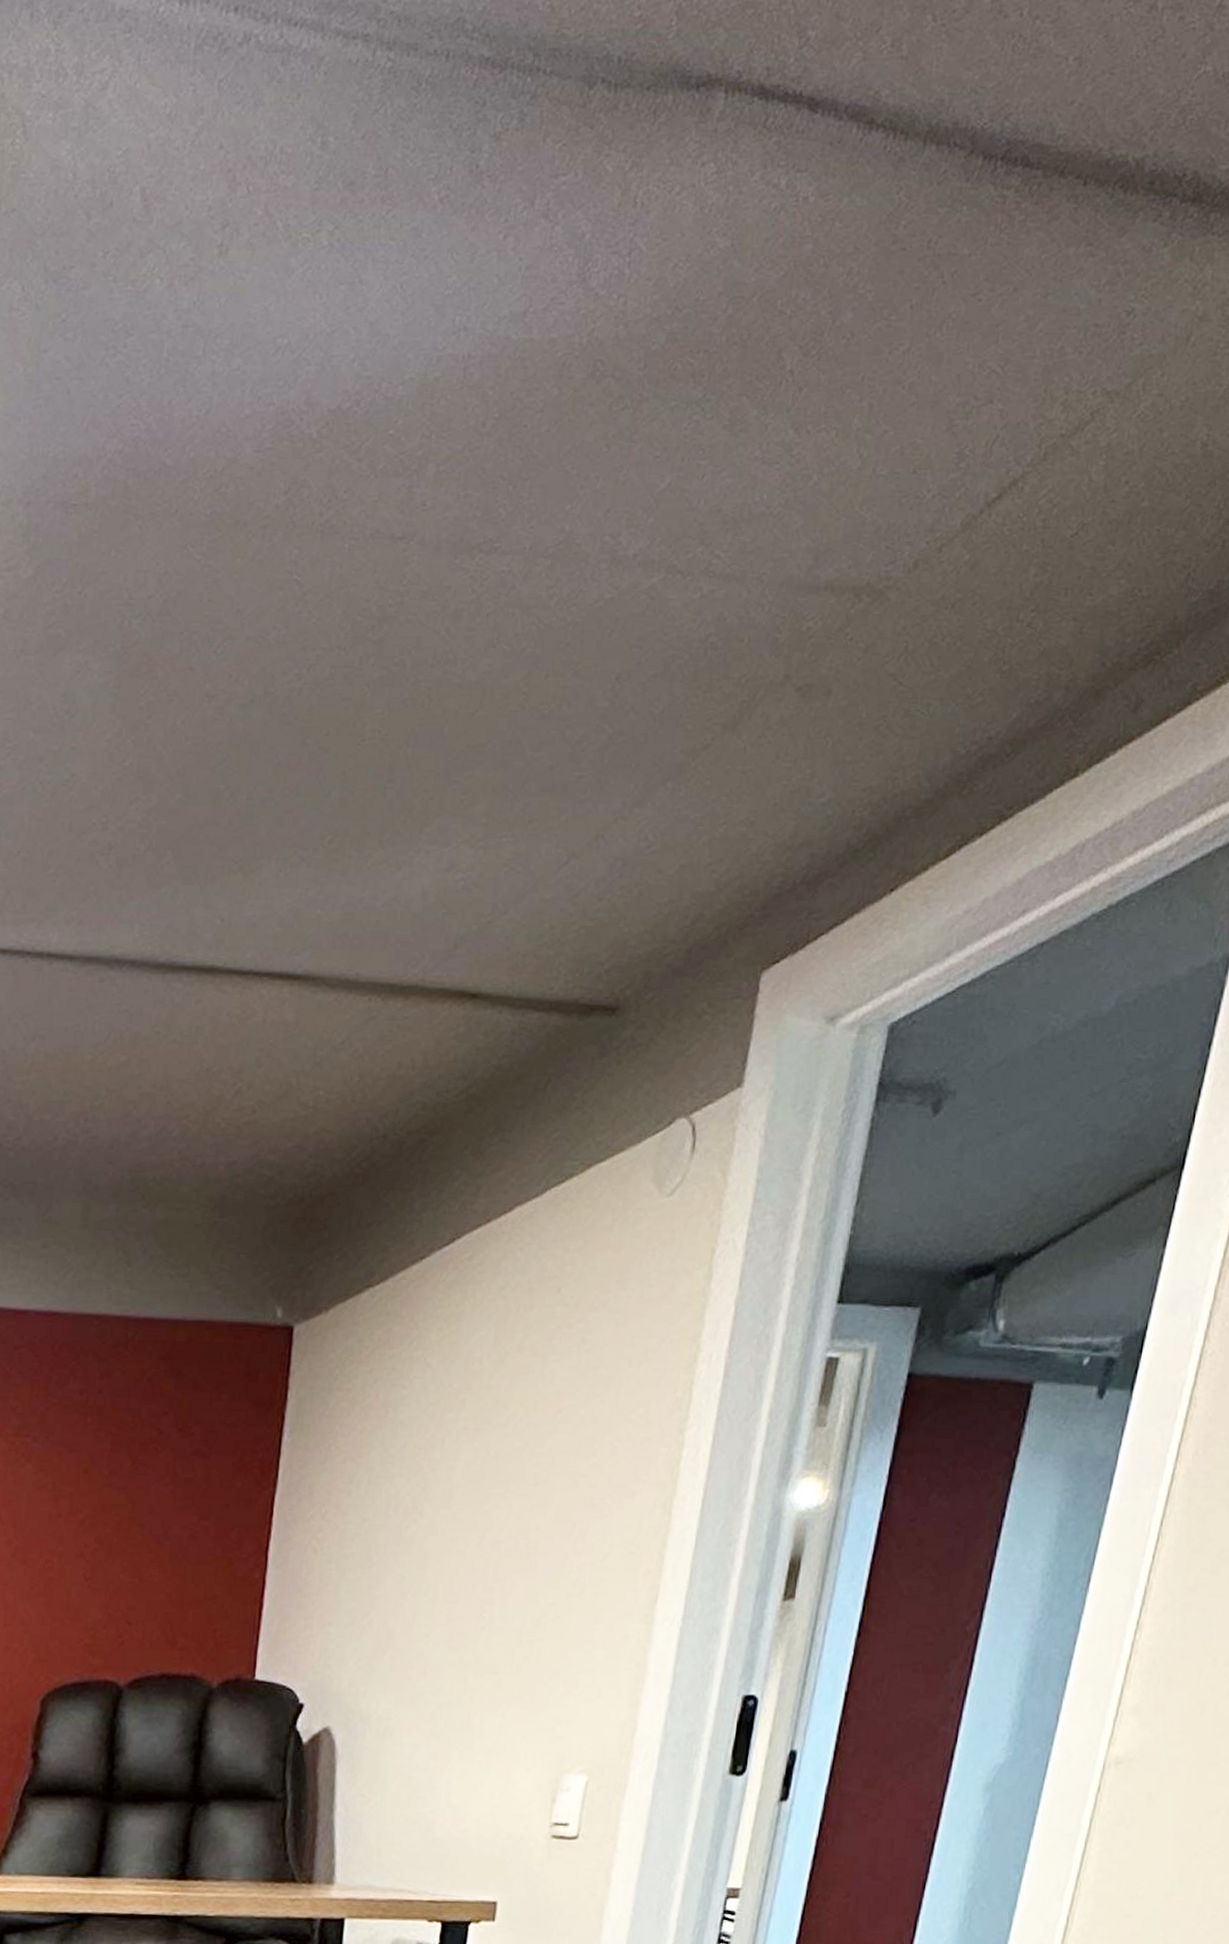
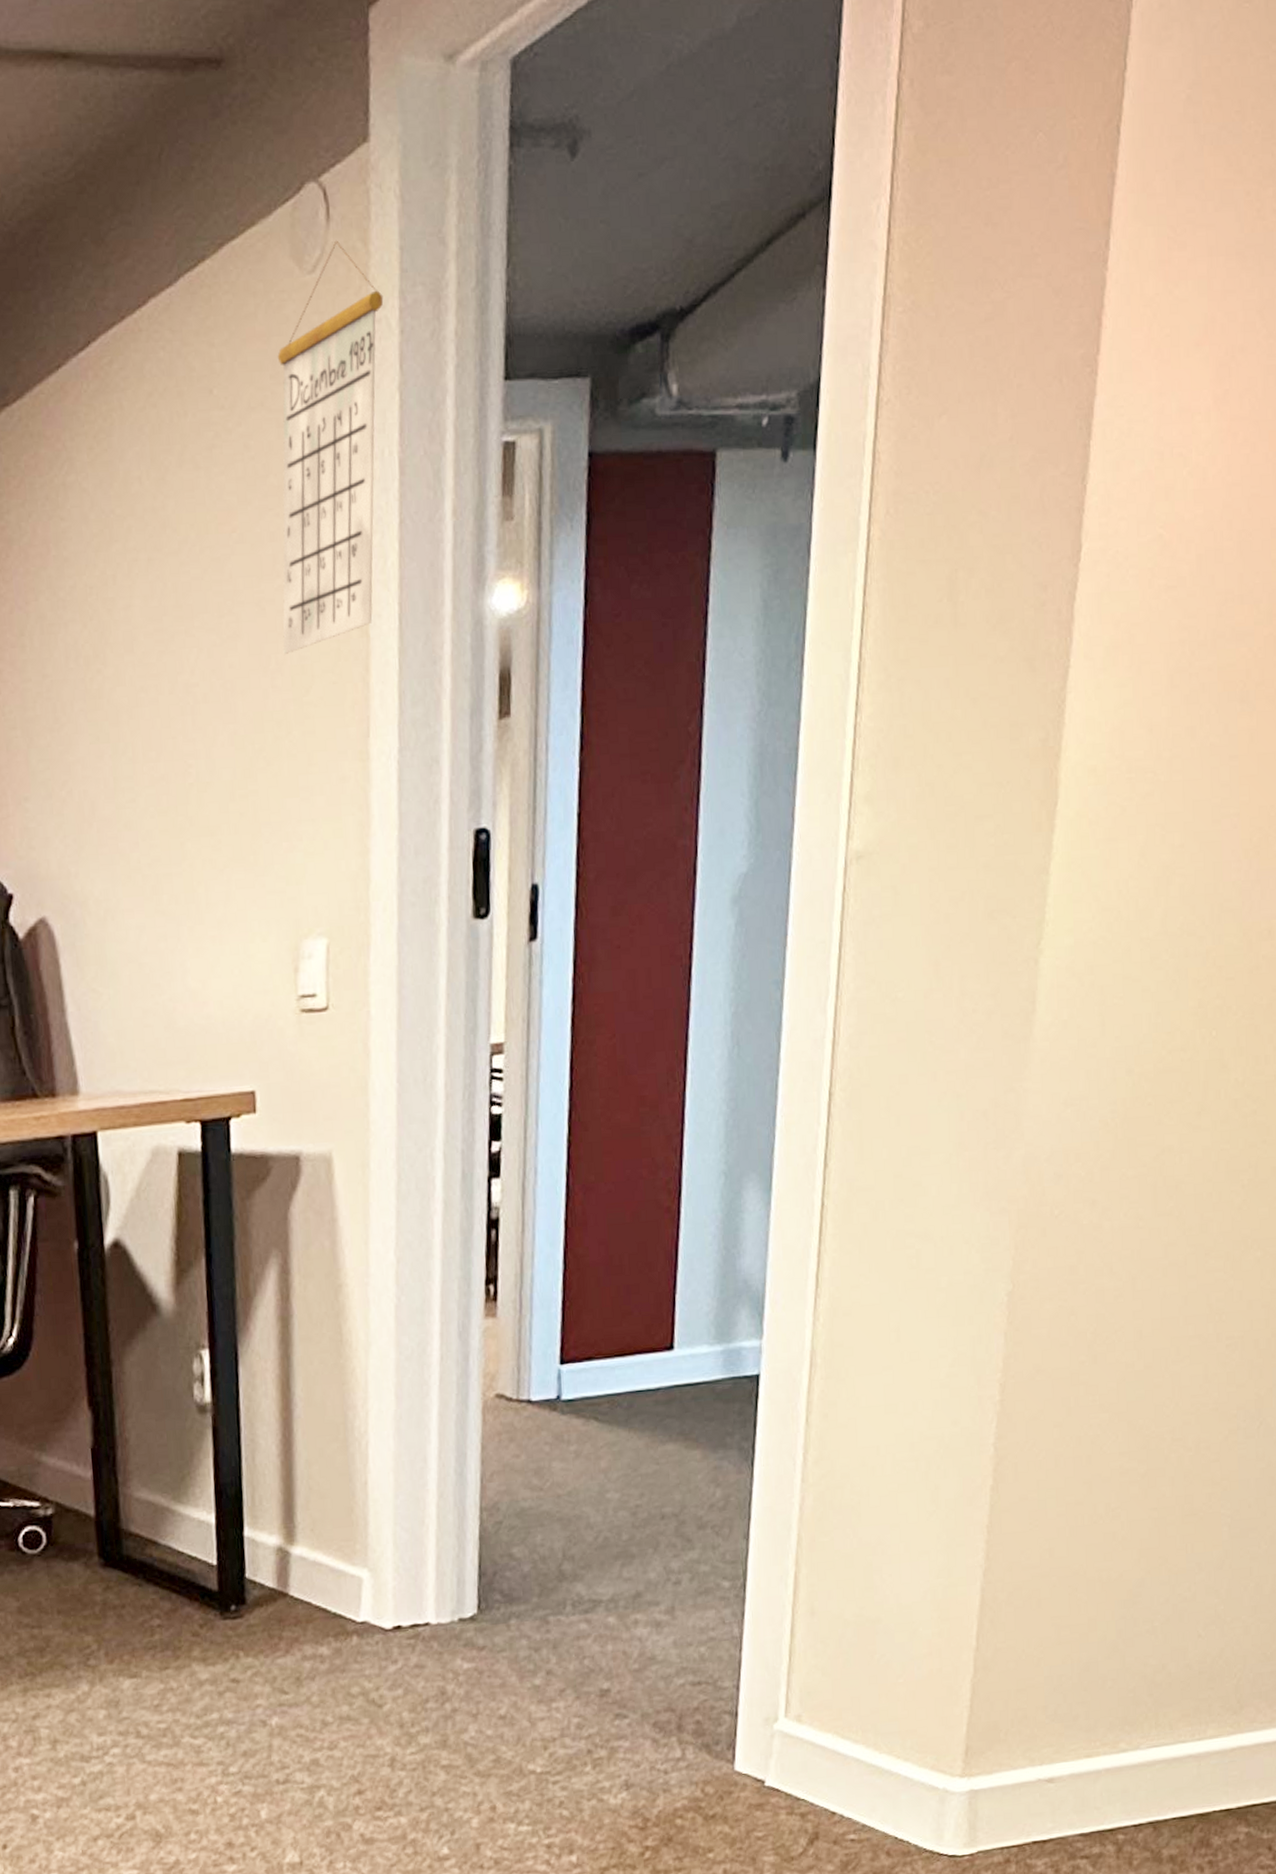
calendar: none [588,1169,734,1523] -> present [277,240,384,654]

